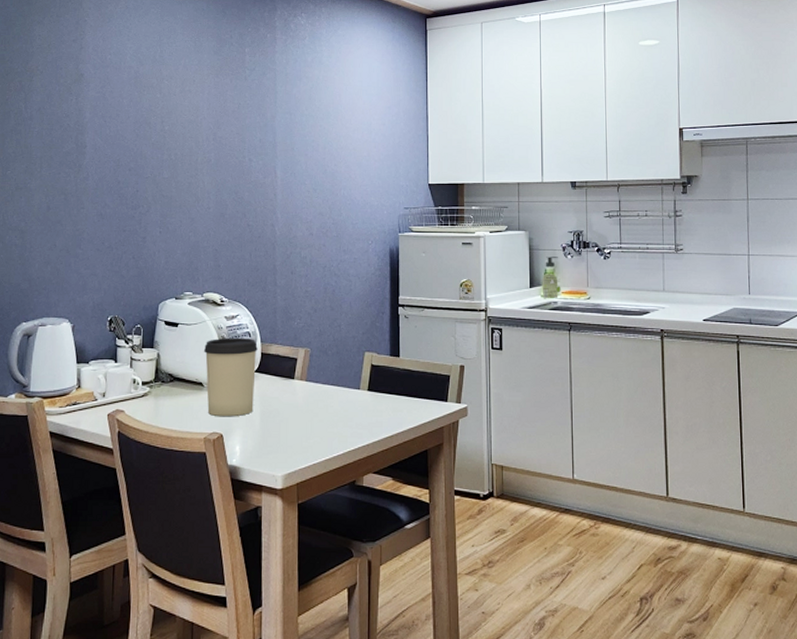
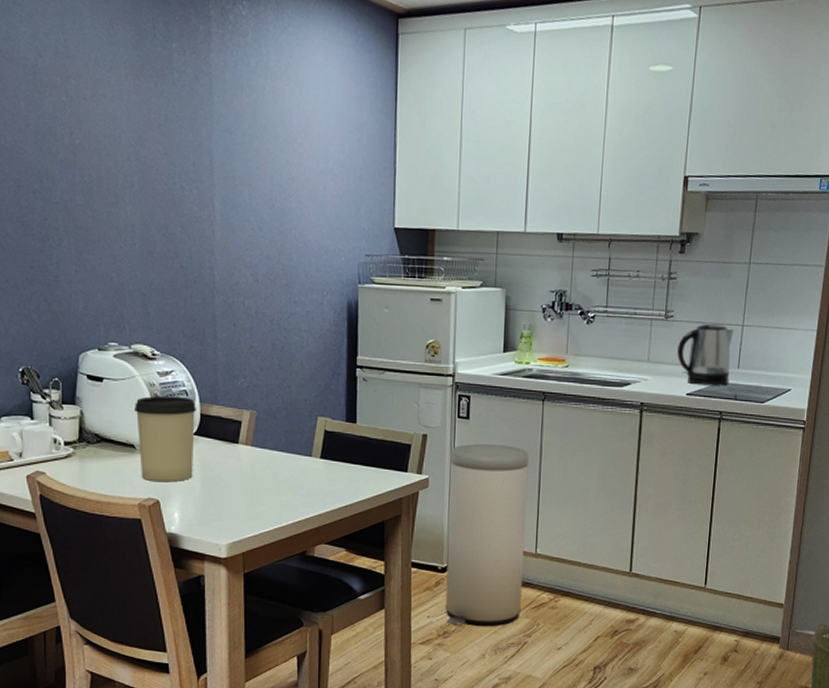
pedal bin: none [486,372,562,555] -> present [445,443,529,626]
soap dispenser: present [542,257,561,299] -> none [517,318,538,366]
kettle: none [690,254,742,312] -> present [677,323,734,387]

